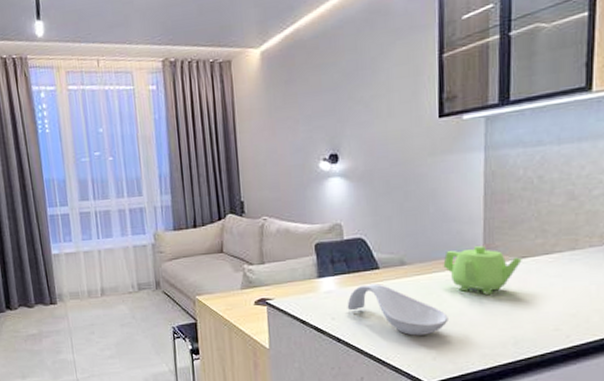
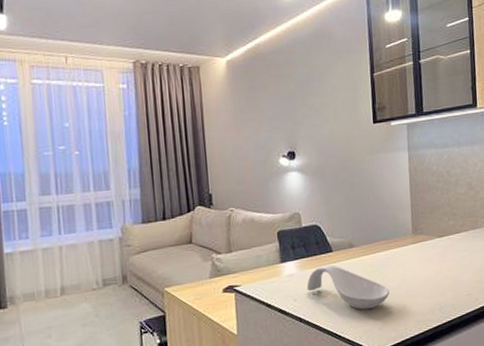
teapot: present [443,246,522,295] -> none [383,228,441,269]

